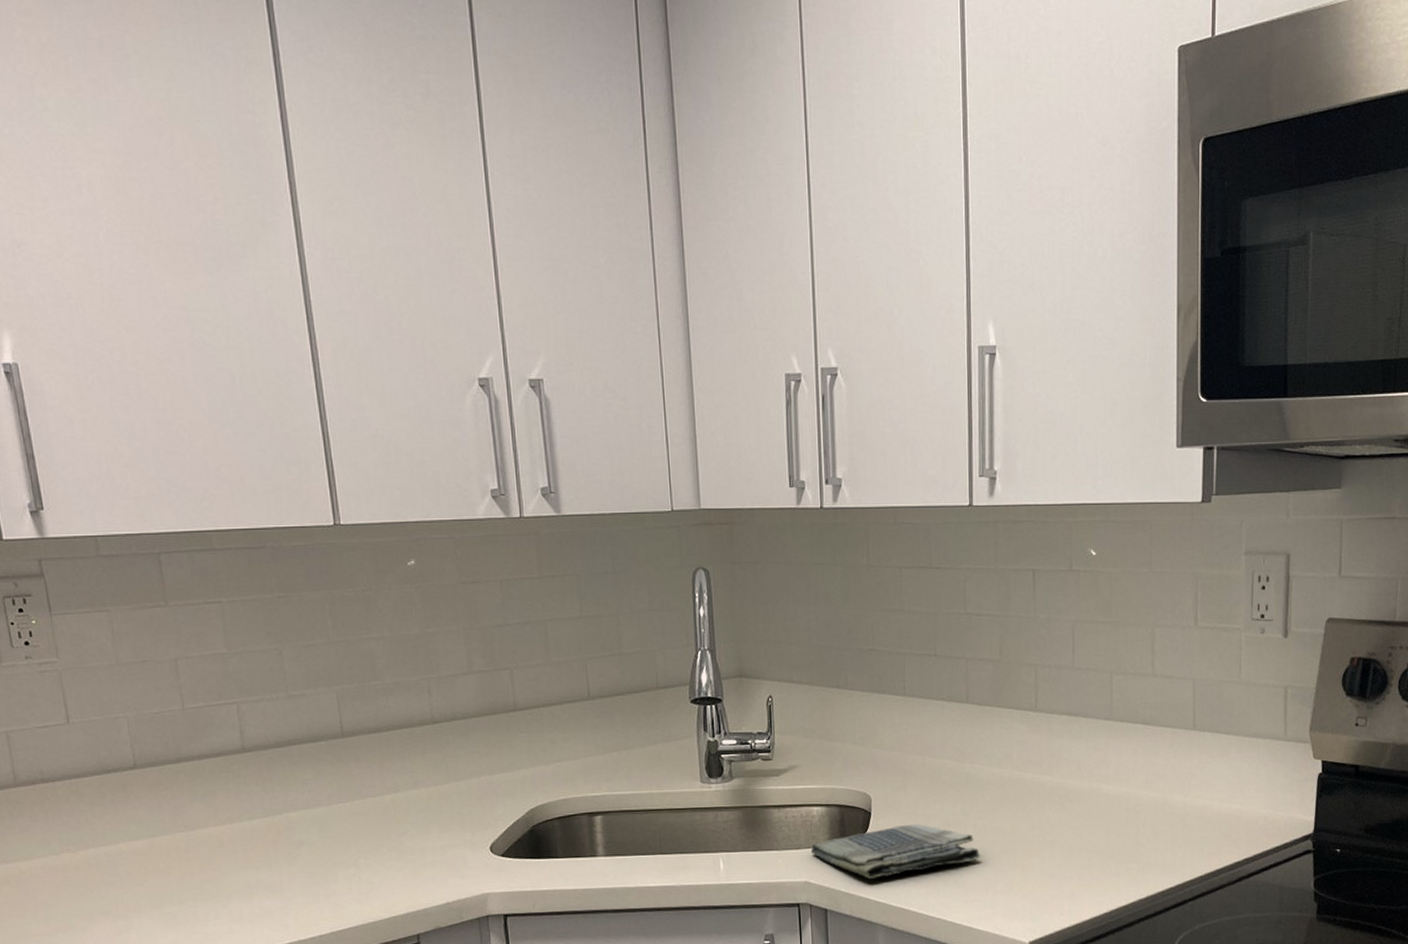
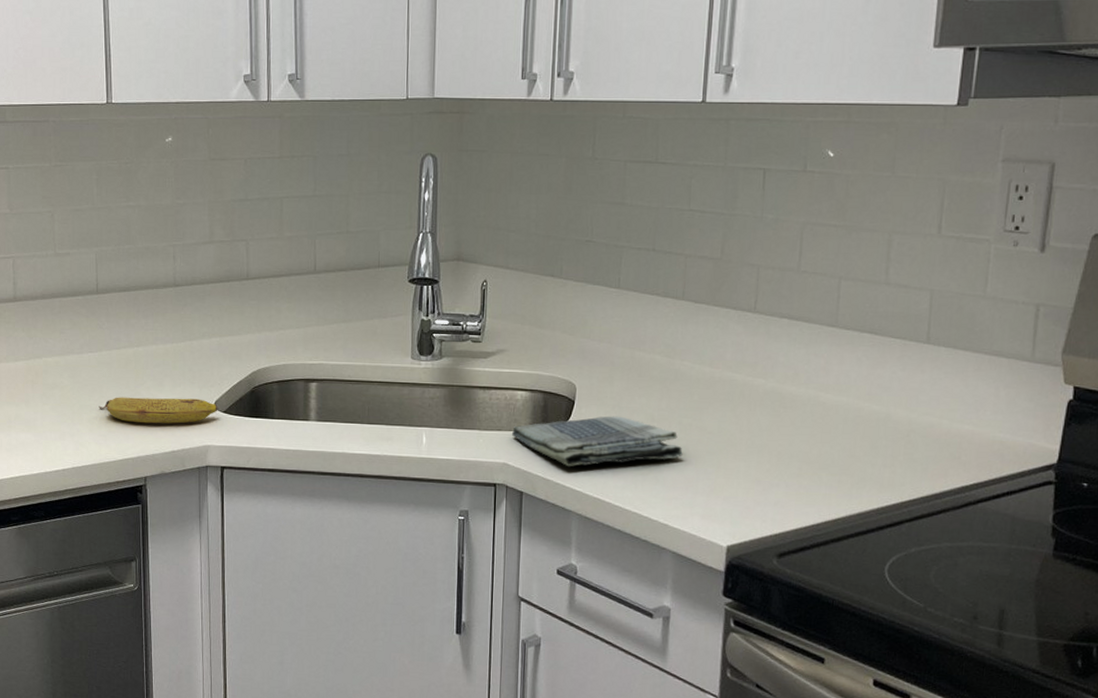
fruit: none [356,843,495,876] -> present [99,397,218,424]

